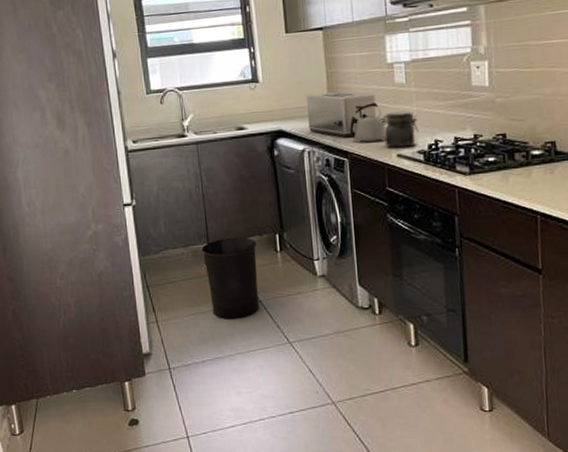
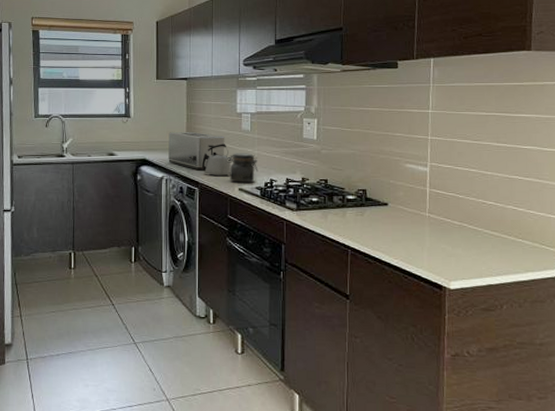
waste bin: present [201,237,259,319] -> none [67,246,115,319]

